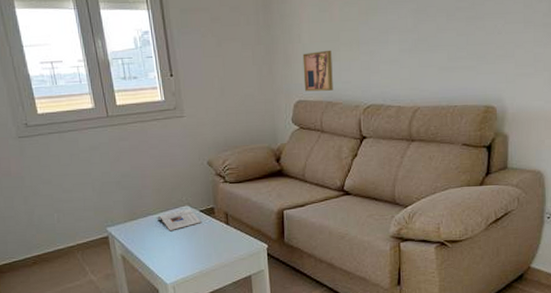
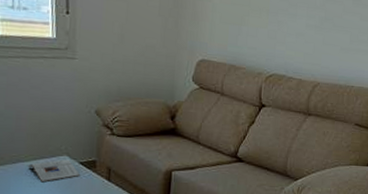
wall art: present [302,50,333,92] -> none [209,13,241,54]

